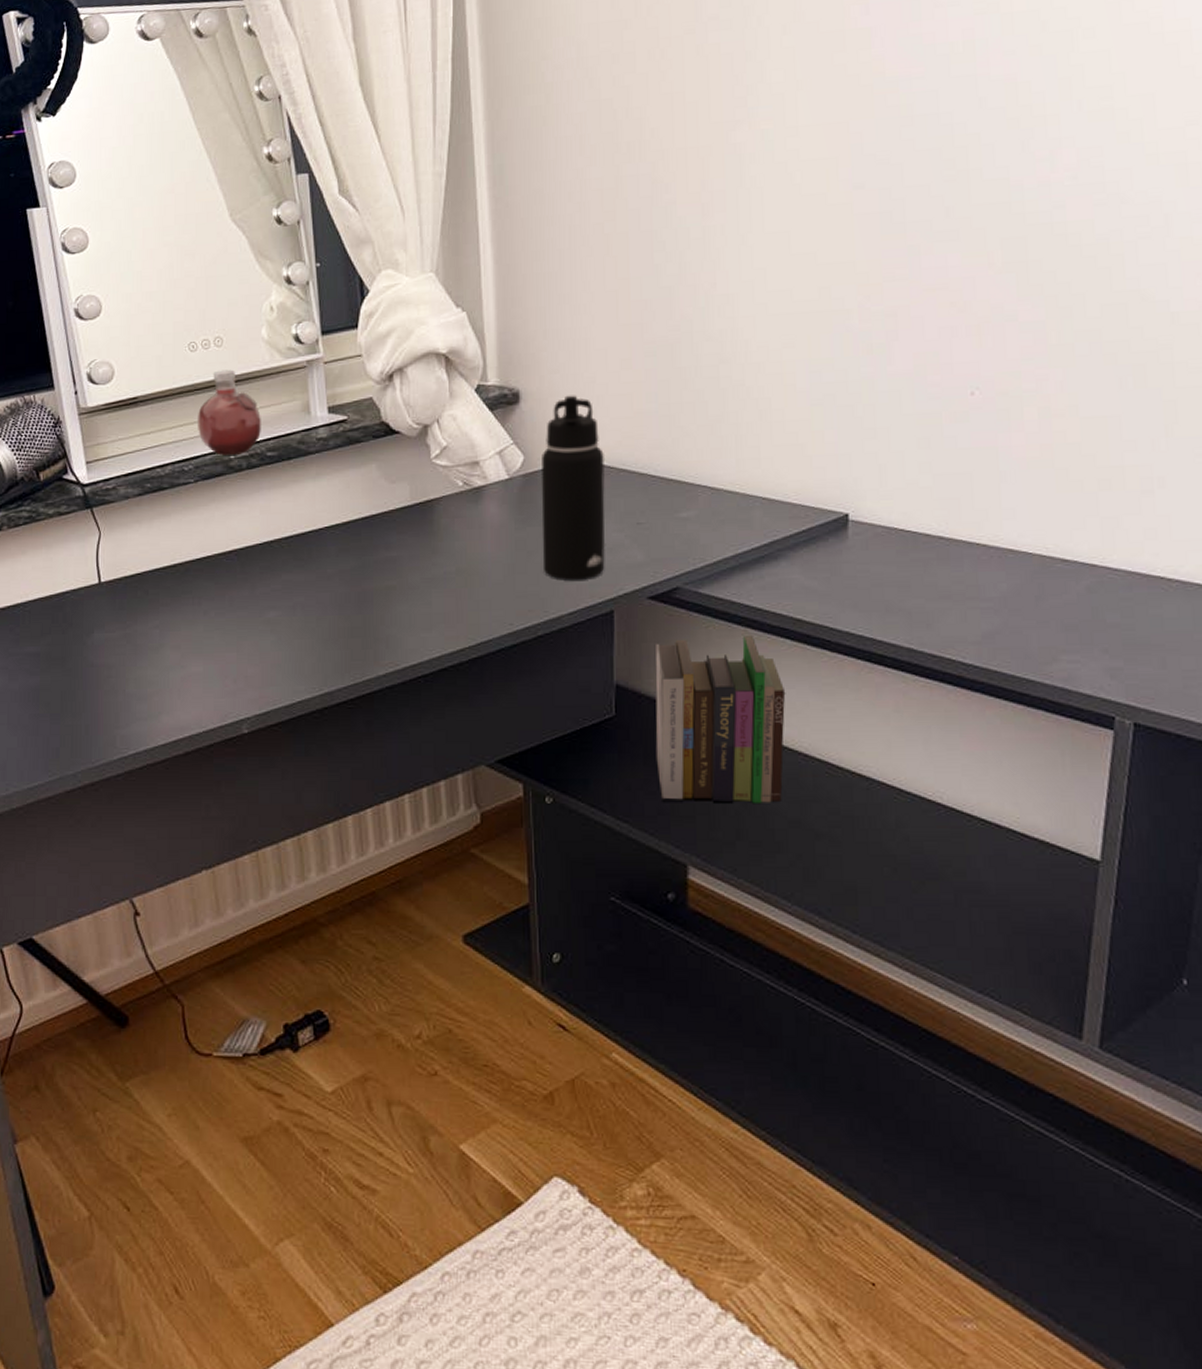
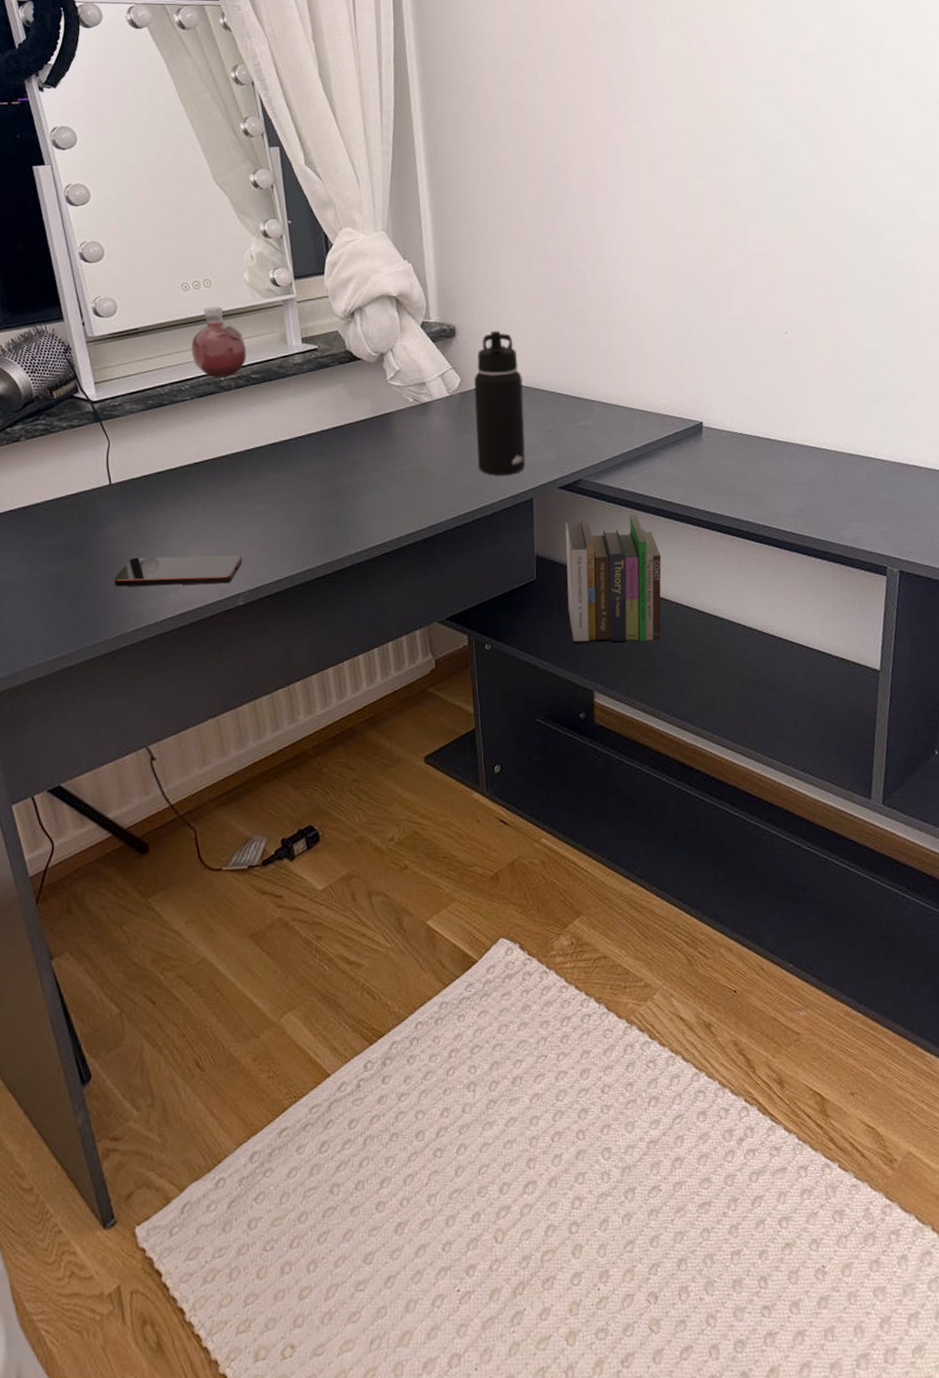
phone: none [100,671,249,707] -> present [114,554,243,587]

